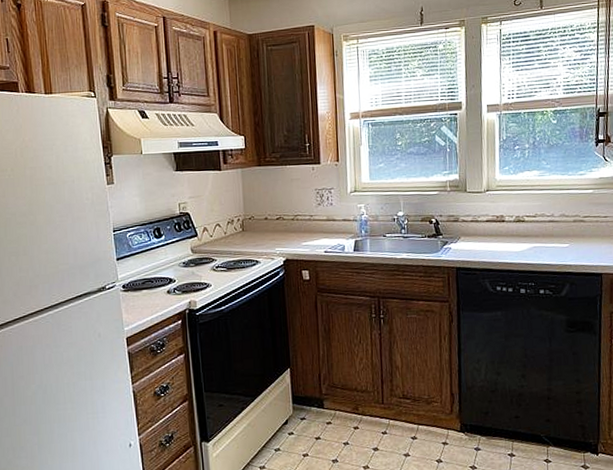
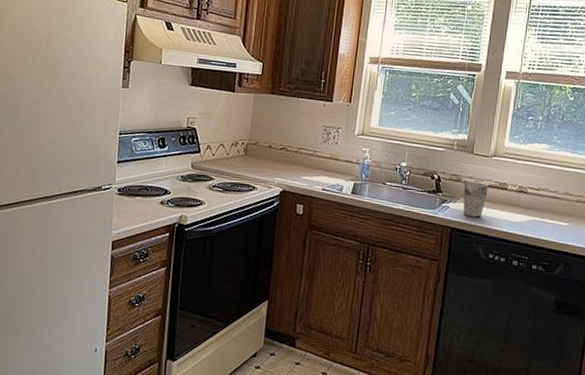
cup: none [462,219,487,254] -> present [463,181,488,218]

